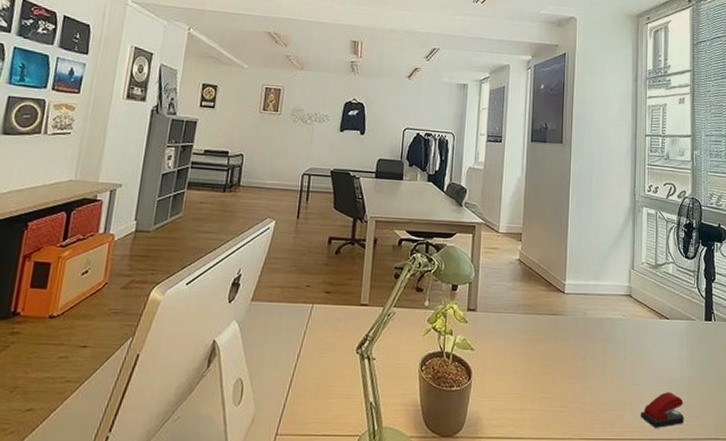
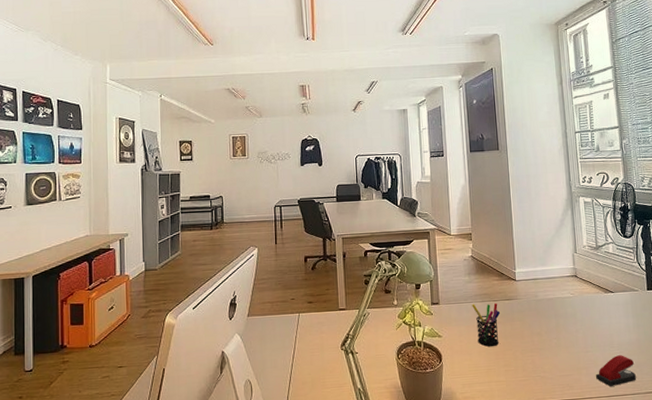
pen holder: none [513,315,544,368] -> present [472,302,501,347]

